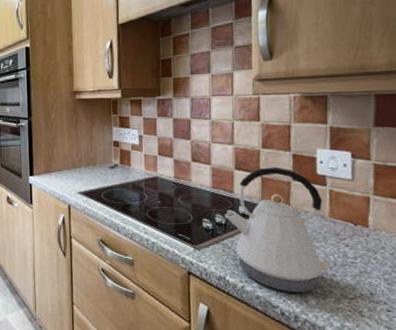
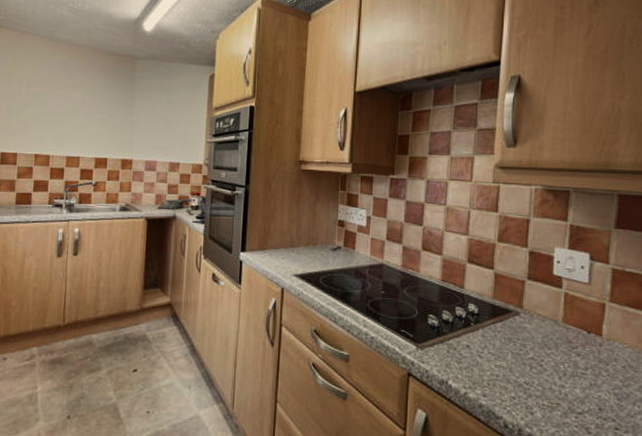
kettle: present [225,167,329,293] -> none [453,263,558,404]

